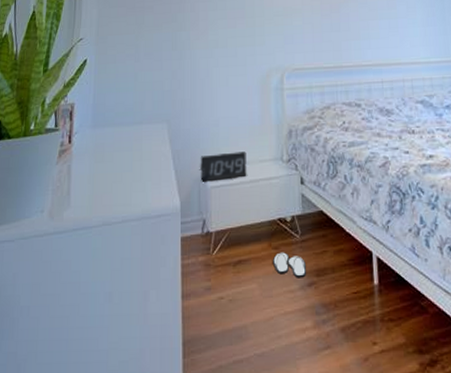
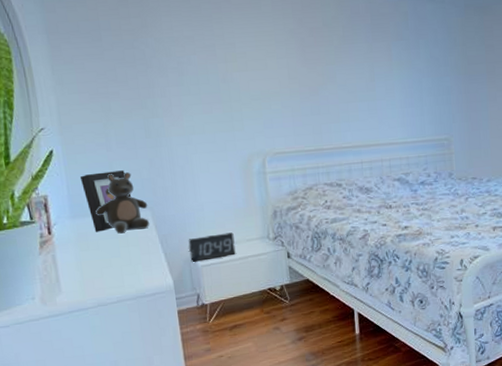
picture frame: none [106,81,151,144] -> present [79,170,132,232]
stuffed bear: none [116,83,165,146] -> present [96,172,149,234]
slippers: present [273,252,306,278] -> none [266,315,296,335]

